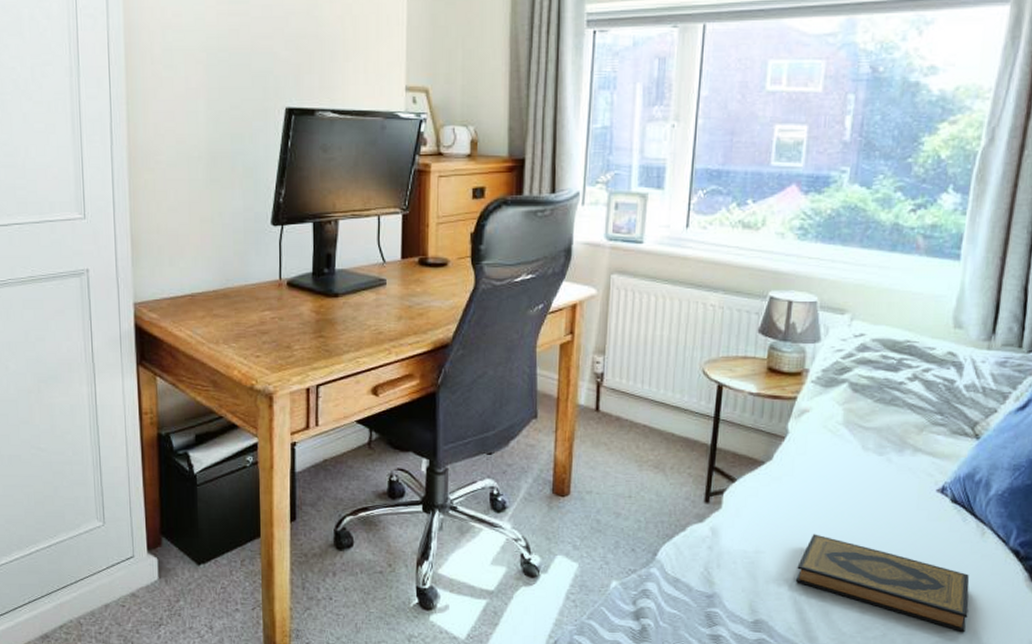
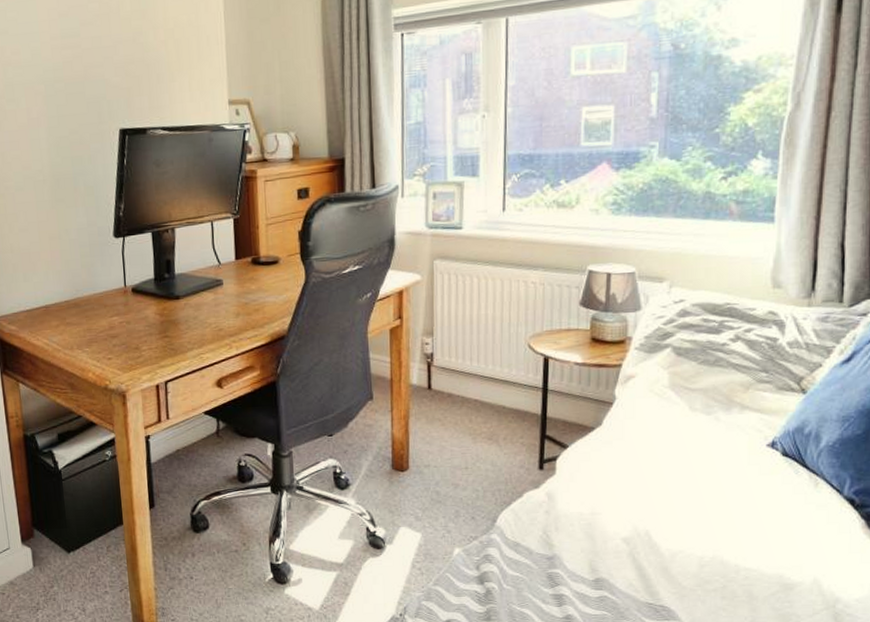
hardback book: present [795,534,970,633] -> none [632,493,807,581]

